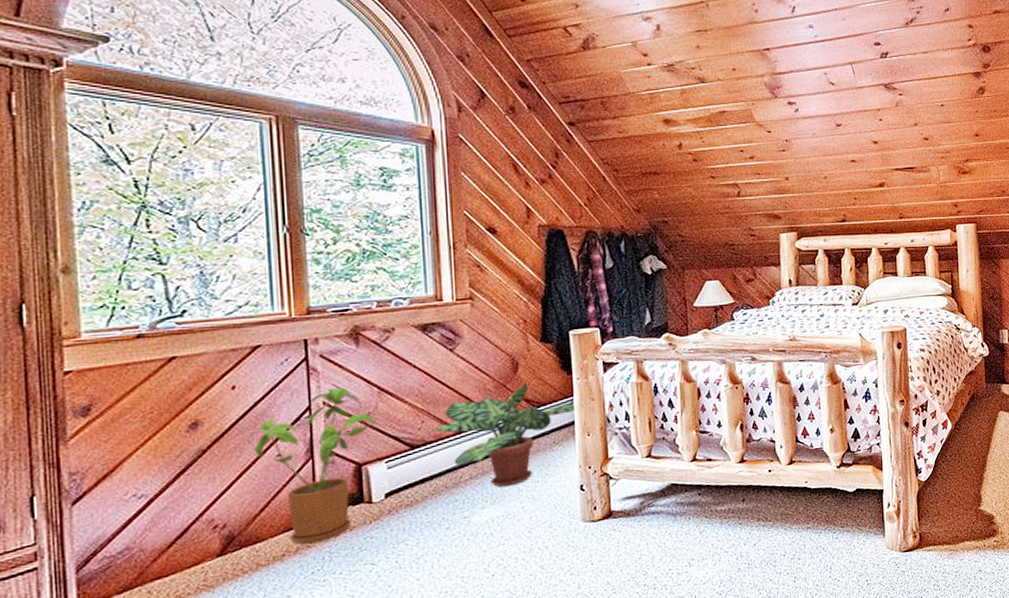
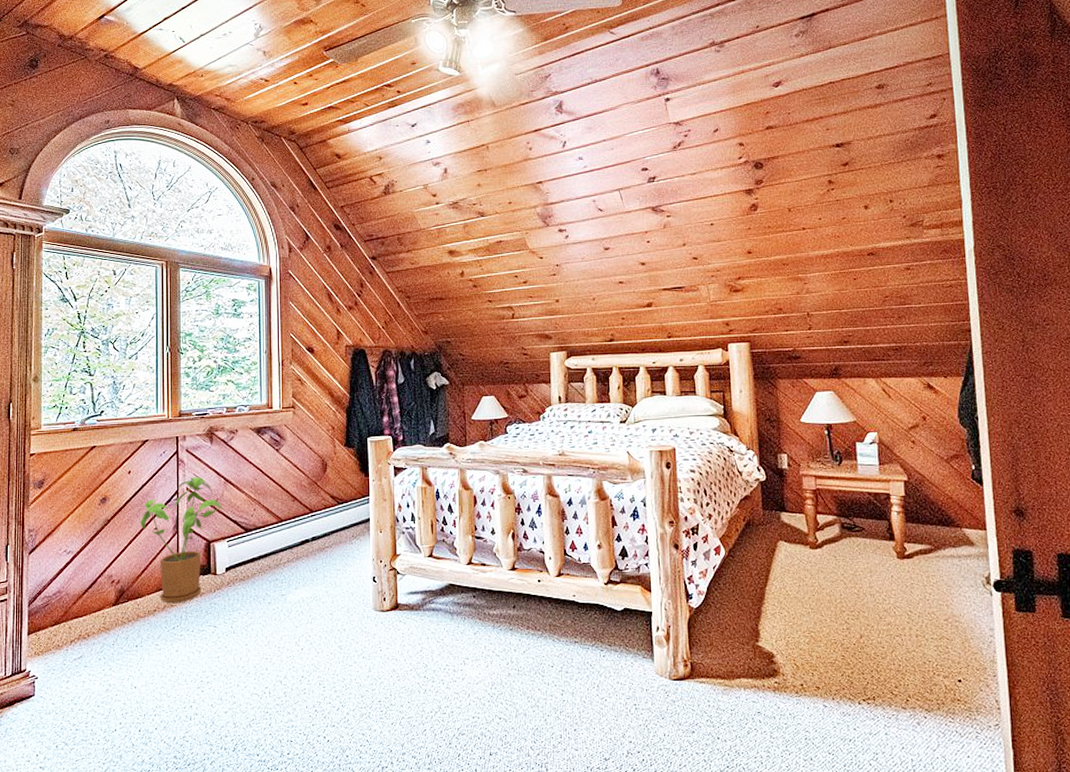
potted plant: present [431,382,577,487] -> none [261,481,372,572]

